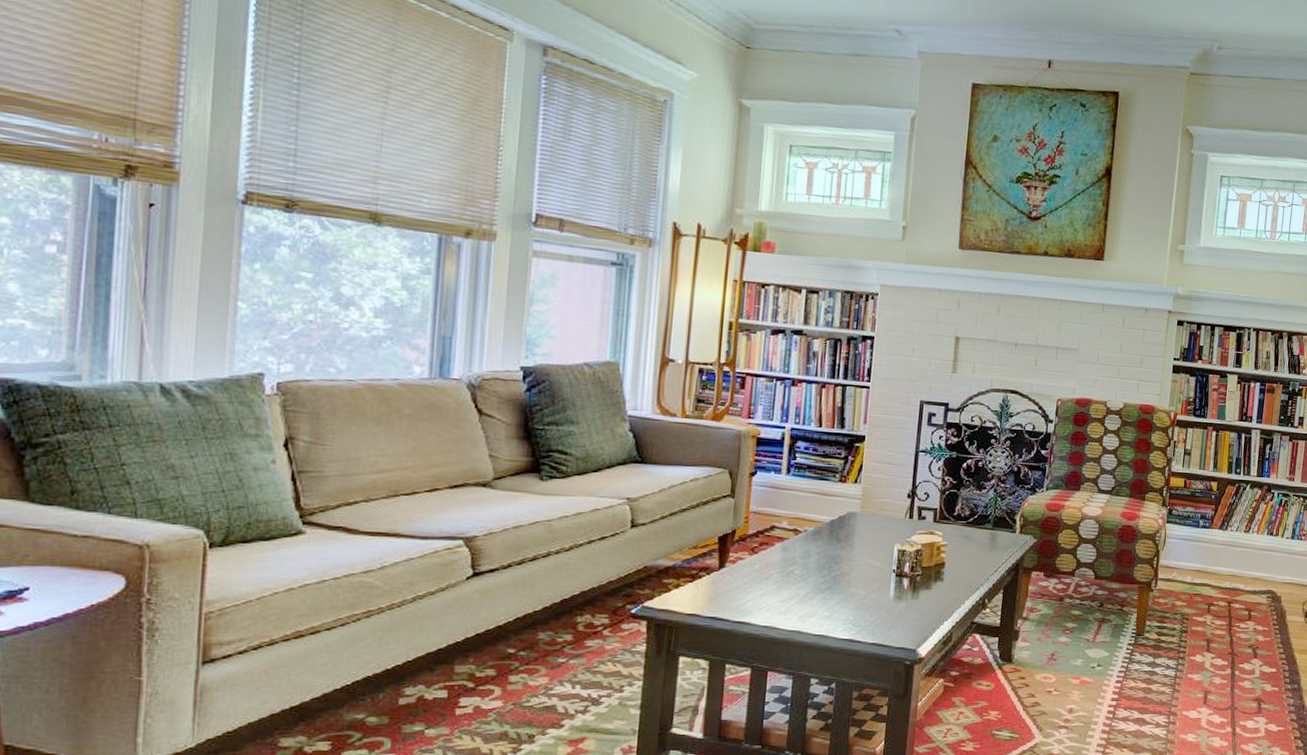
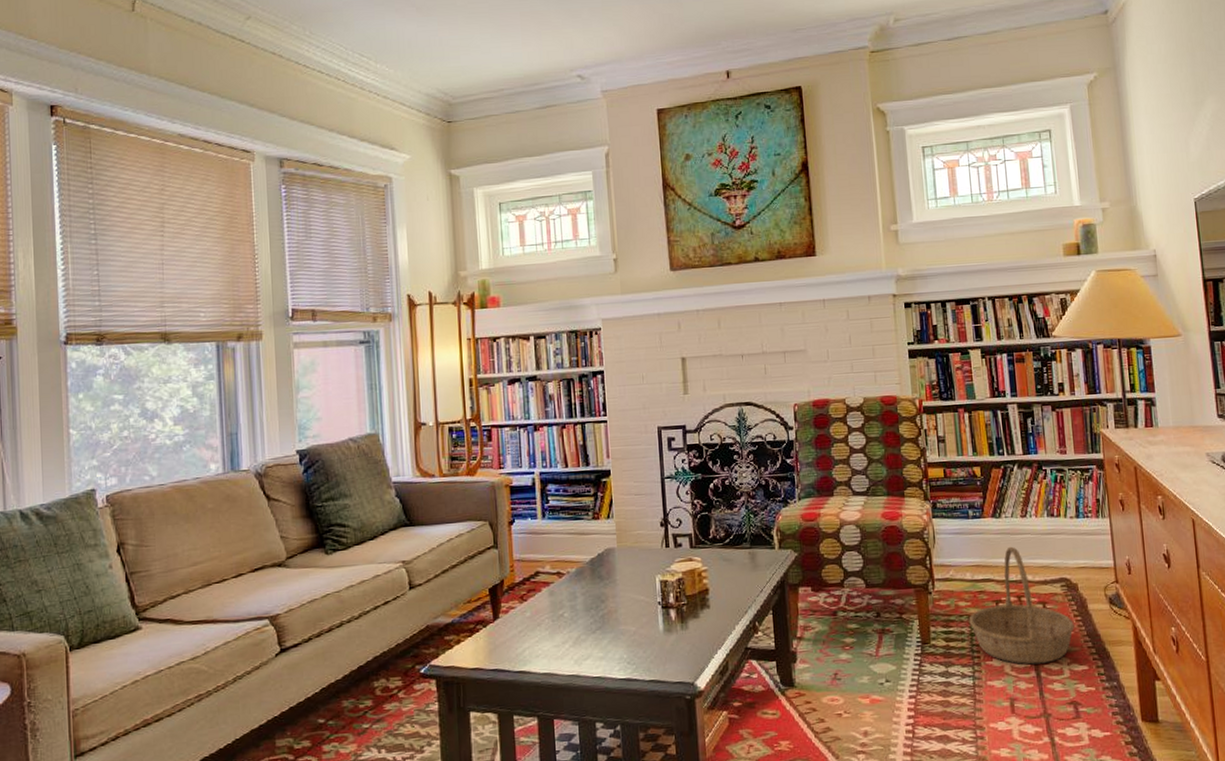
basket: none [1181,557,1272,663] -> present [969,546,1075,665]

